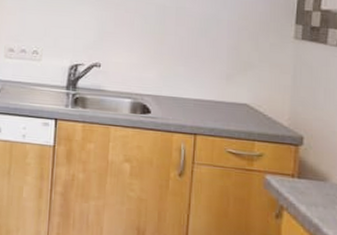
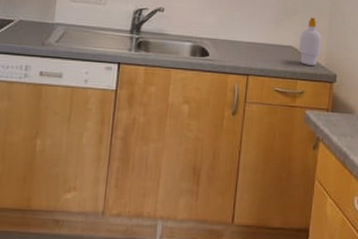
soap bottle: none [255,72,284,126] -> present [298,17,322,66]

